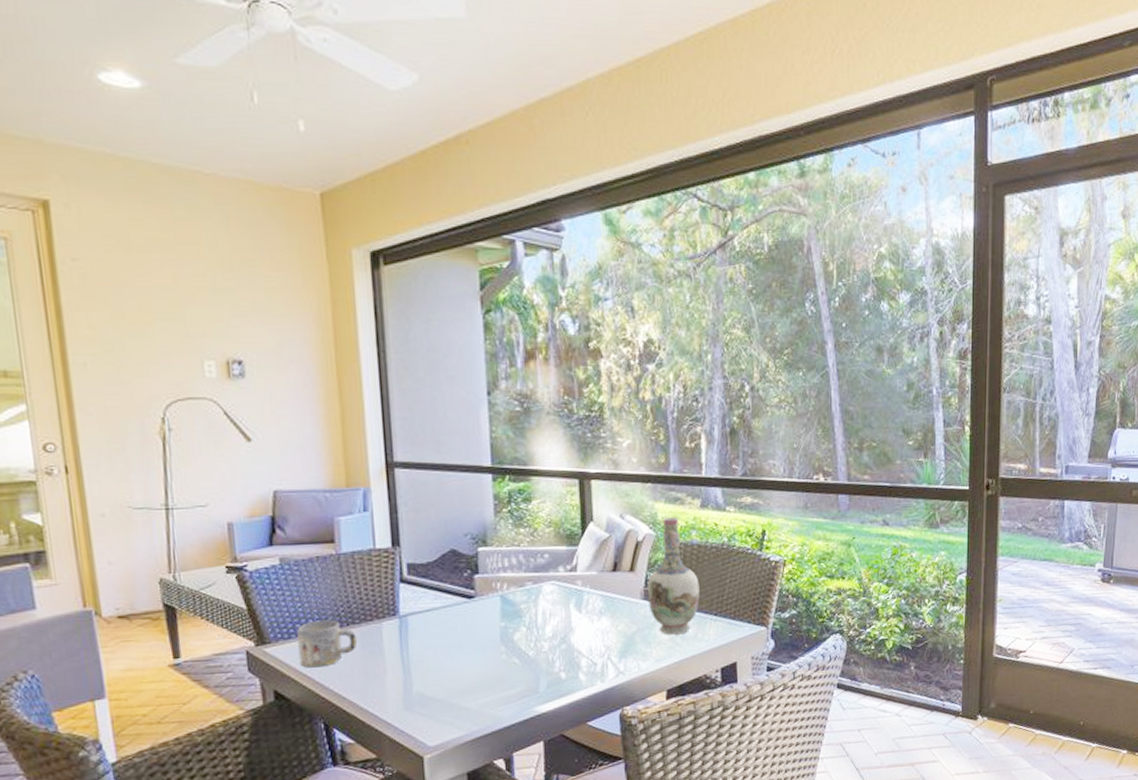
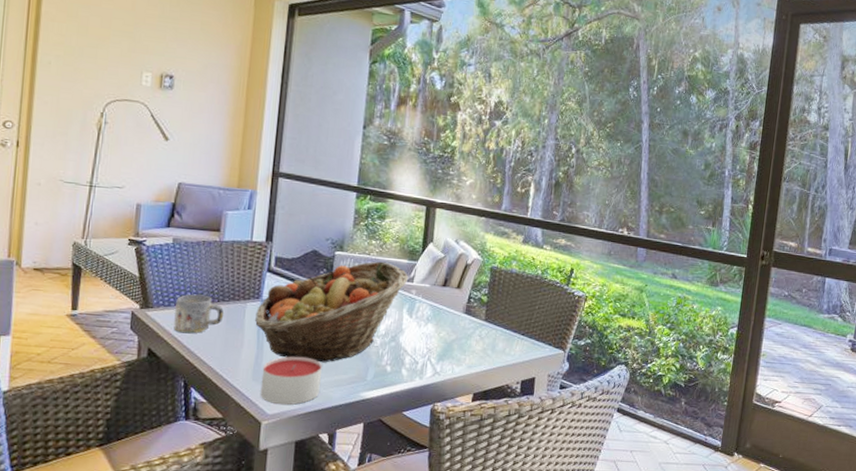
fruit basket: none [395,552,571,680] -> present [255,261,409,363]
candle: none [414,675,486,734] -> present [260,356,322,405]
vase: present [647,517,700,635] -> none [468,247,513,347]

